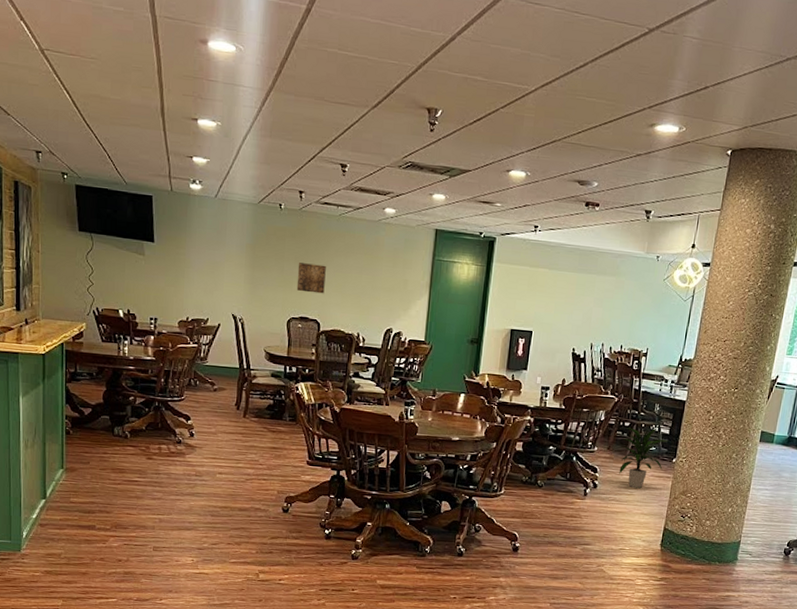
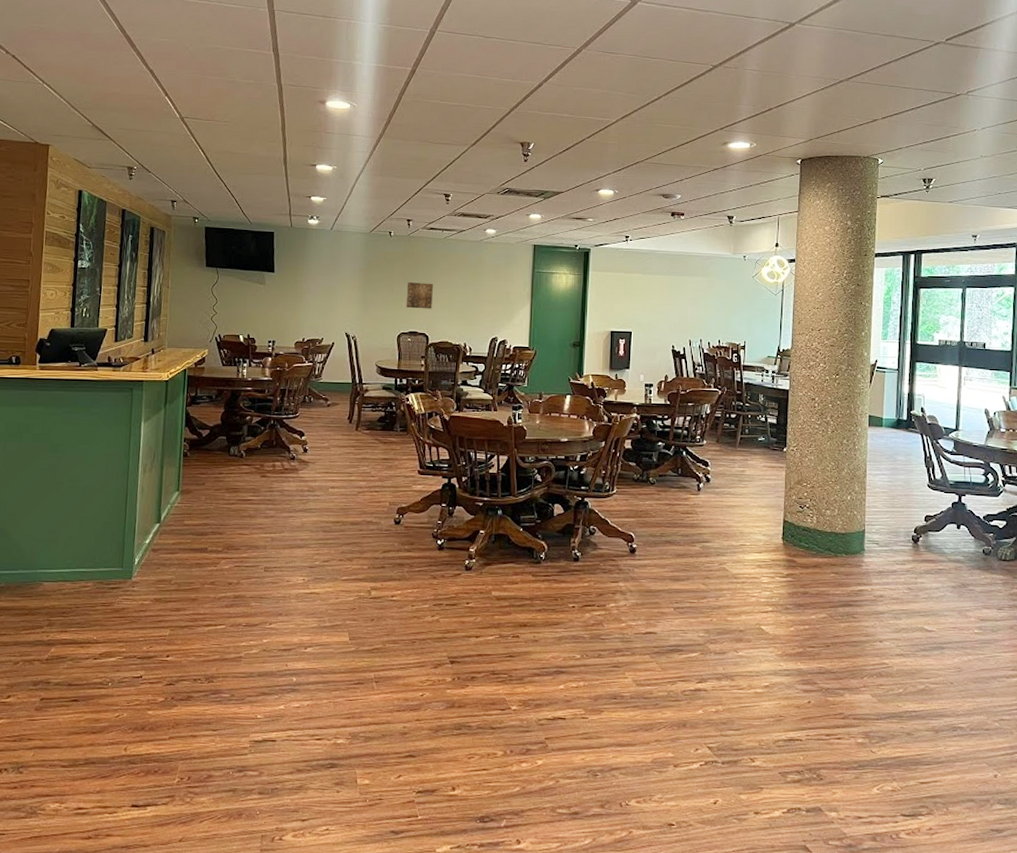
indoor plant: present [619,426,669,489] -> none [731,417,777,481]

